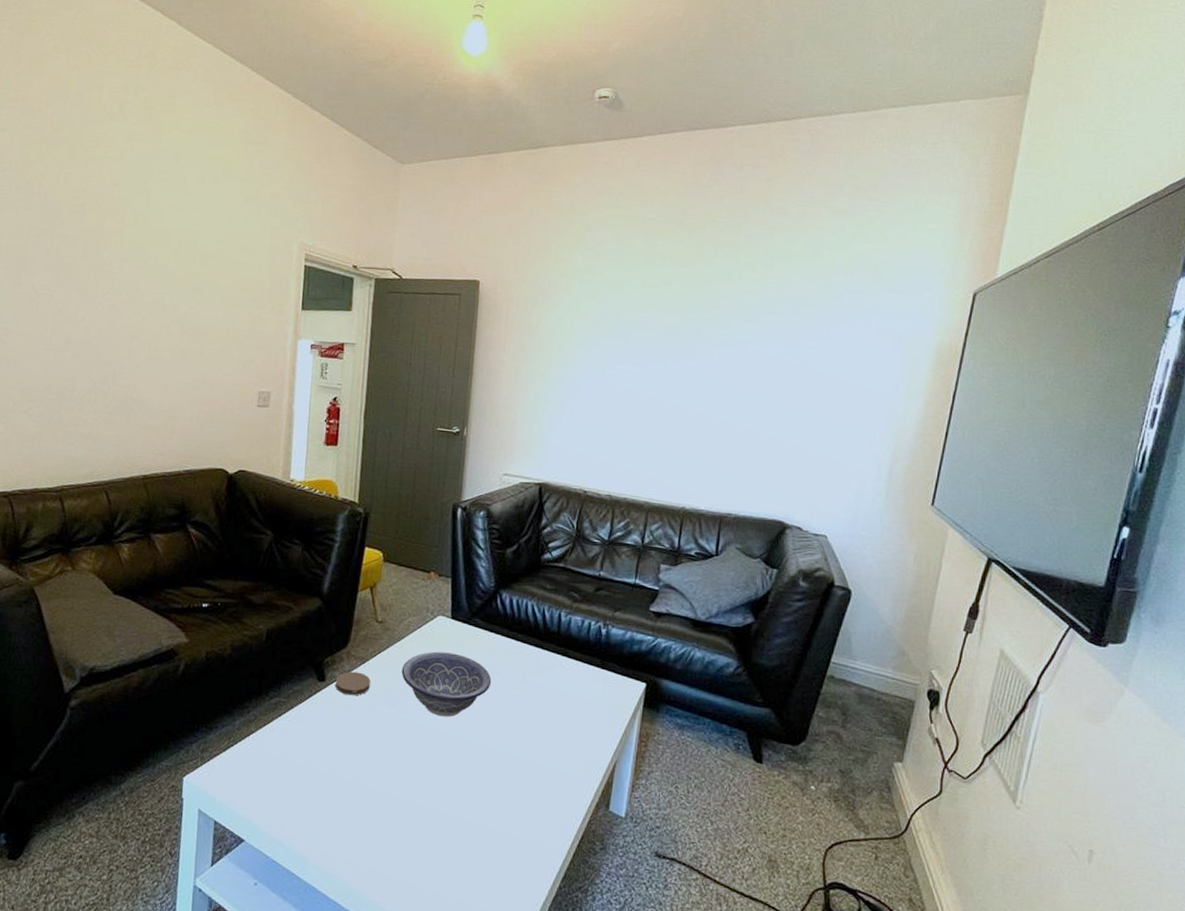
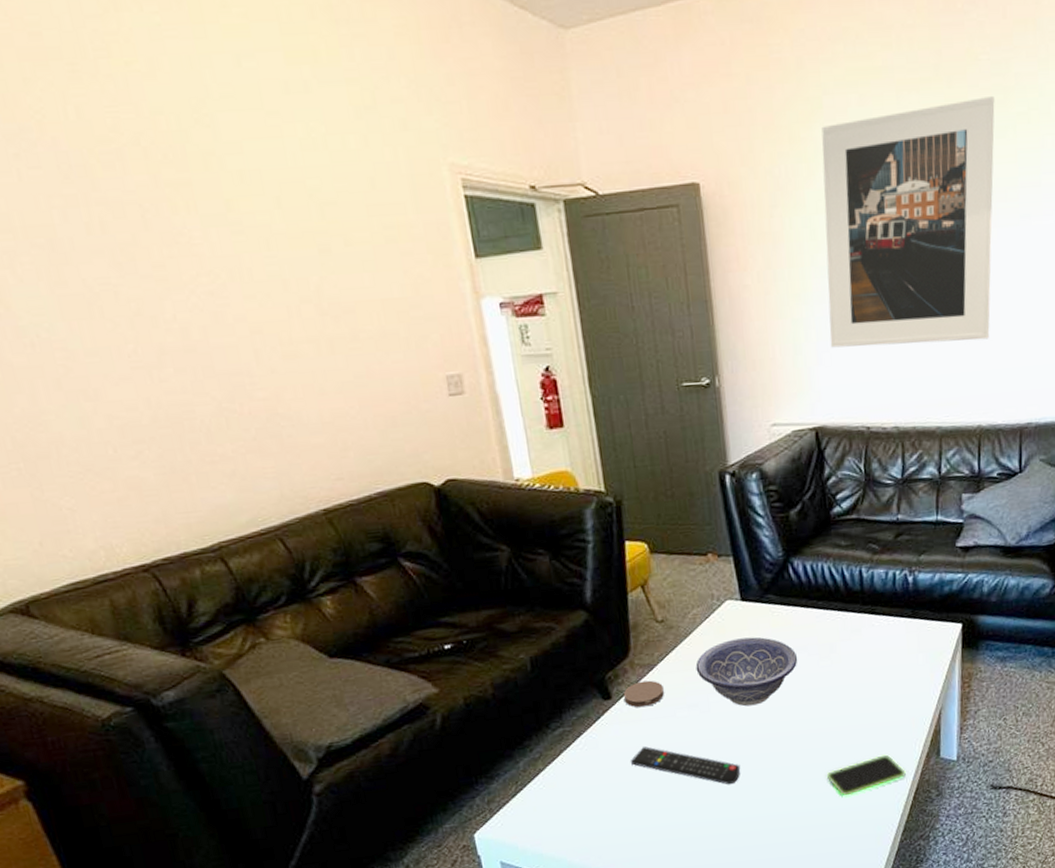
remote control: none [328,732,423,788] -> present [630,746,741,785]
smartphone: none [500,794,574,827] -> present [827,754,906,796]
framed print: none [563,248,726,436] -> present [821,96,995,348]

